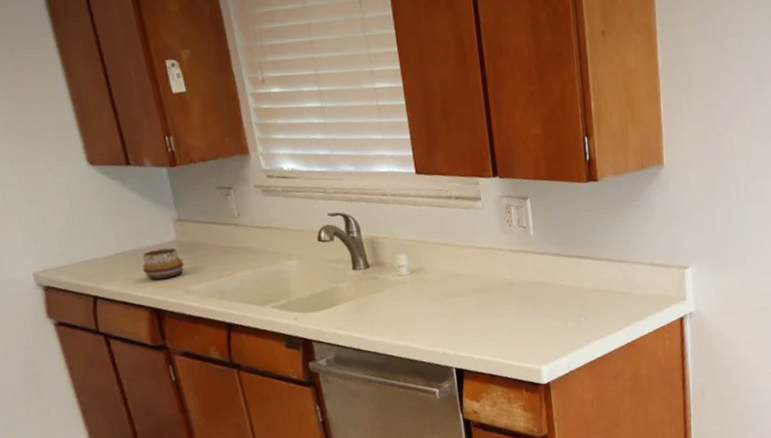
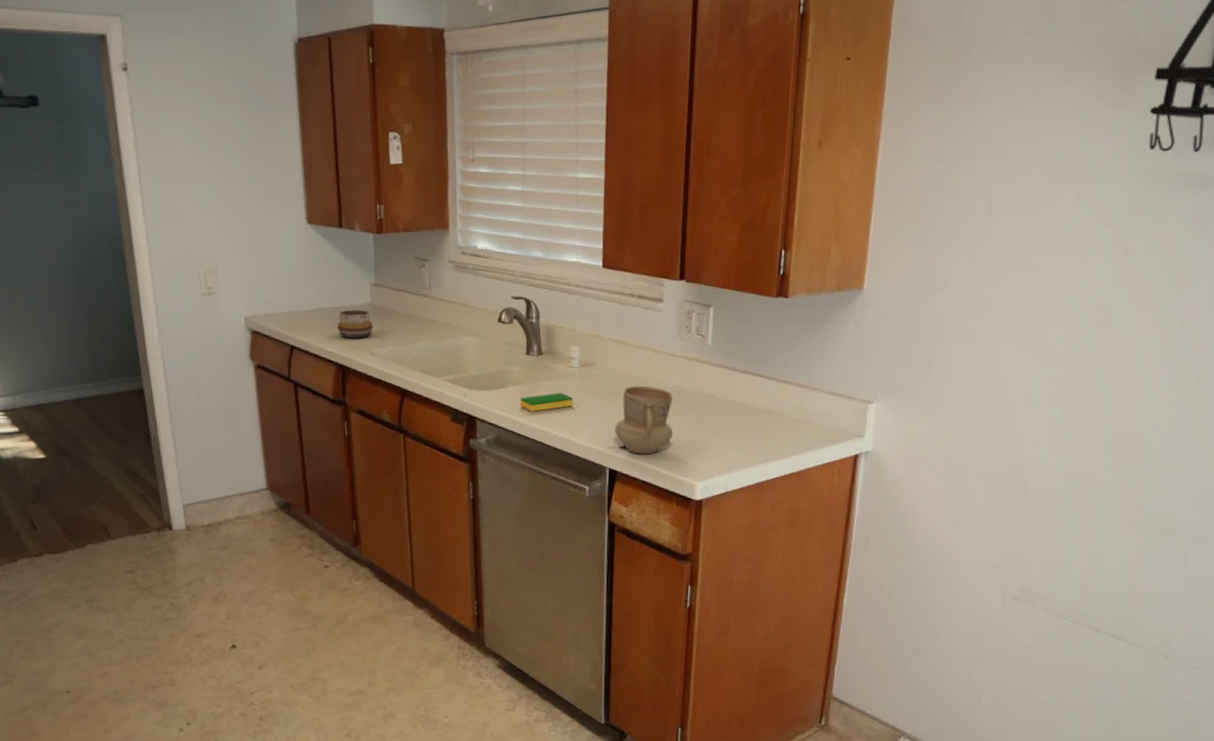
dish sponge: none [355,301,410,325] -> present [520,392,574,412]
mug: none [454,282,512,350] -> present [614,385,674,455]

